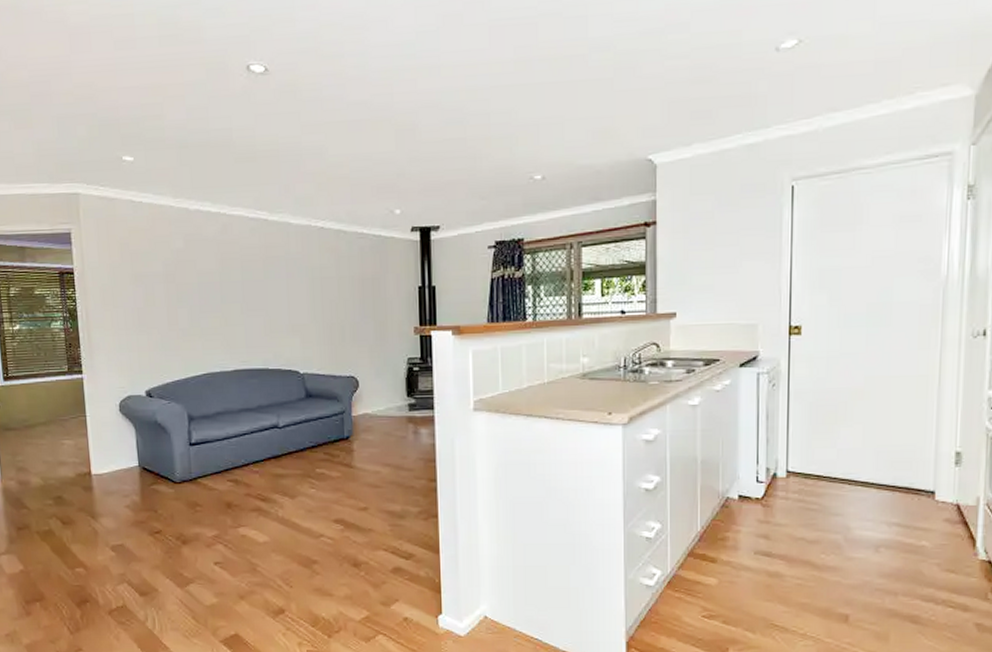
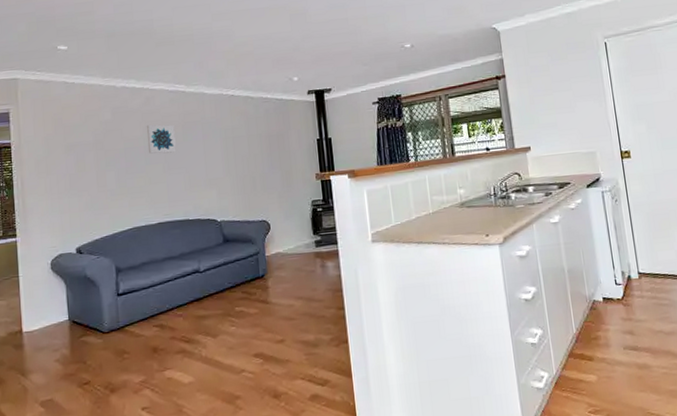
wall art: none [222,256,256,292] -> present [146,124,176,154]

